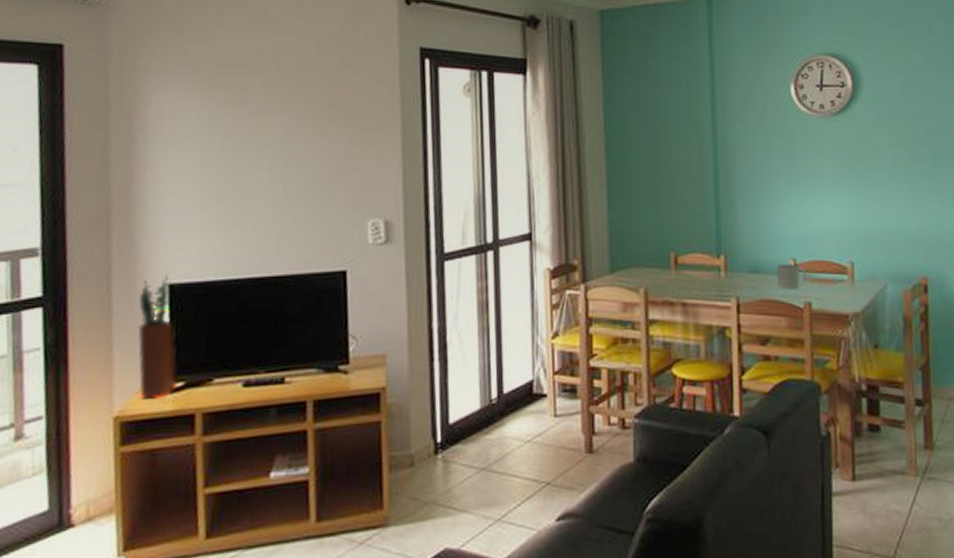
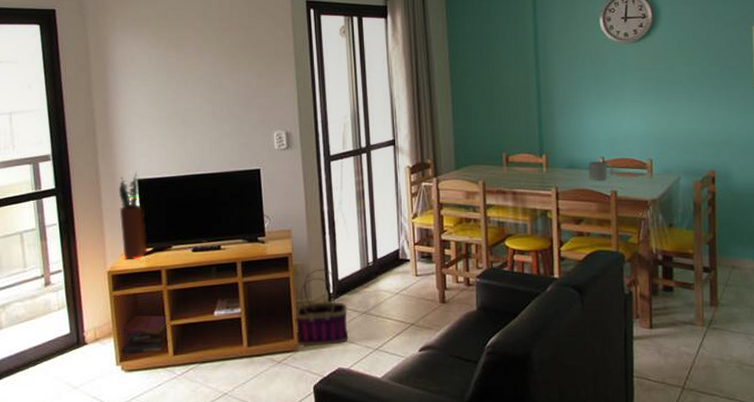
books: none [123,480,202,538] -> present [119,315,170,353]
basket: none [385,409,461,519] -> present [294,269,349,346]

